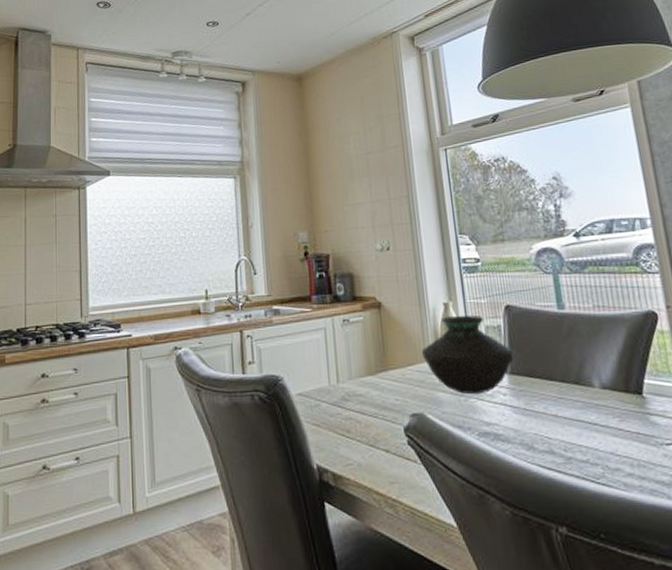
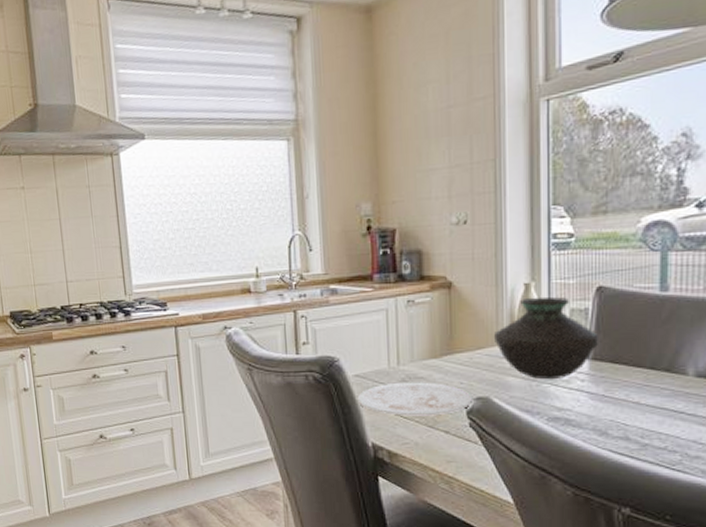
plate: none [301,399,409,435] -> present [357,382,473,416]

